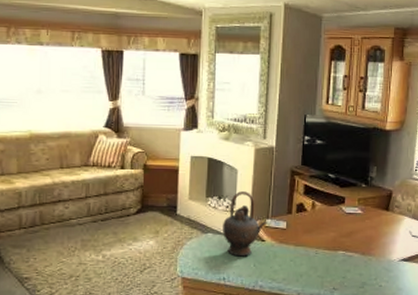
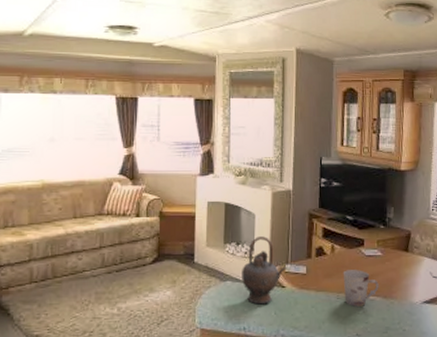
cup: none [322,226,358,262] -> present [343,270,379,307]

